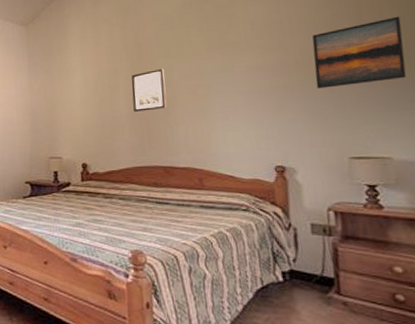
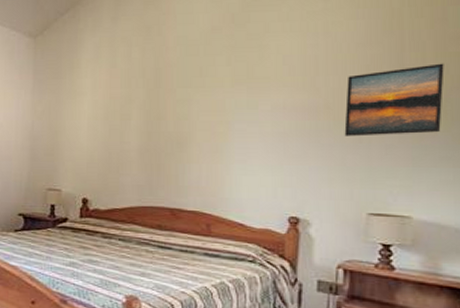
wall art: present [131,68,167,112] -> none [145,99,184,146]

